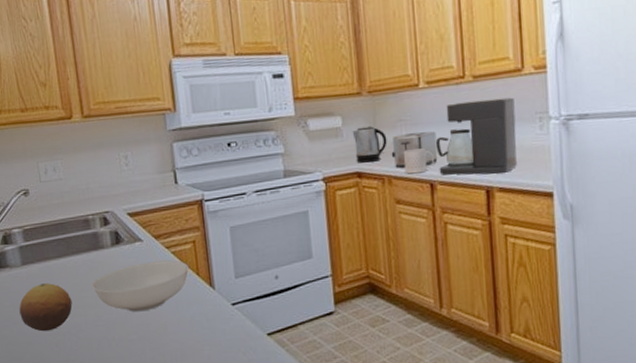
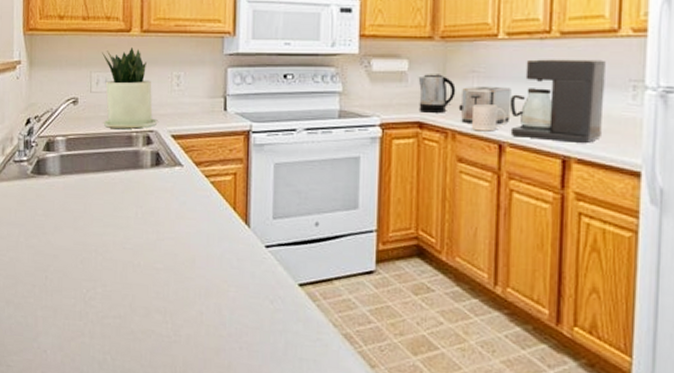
fruit: present [19,283,73,332] -> none [50,196,103,247]
planter: none [46,134,112,214] -> present [102,48,158,129]
bowl: present [91,260,189,312] -> none [125,188,226,240]

